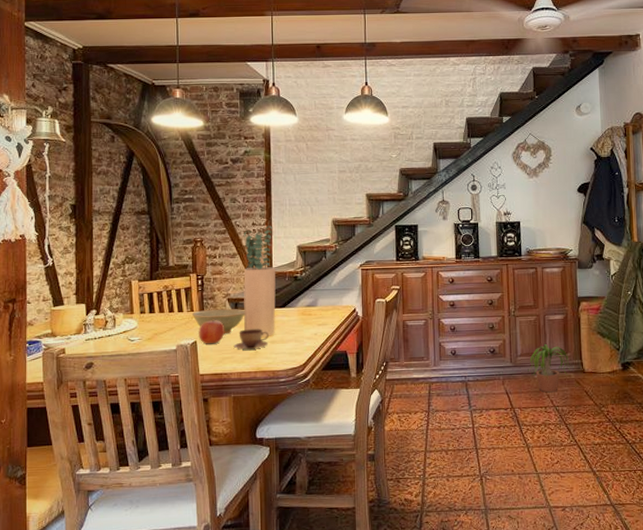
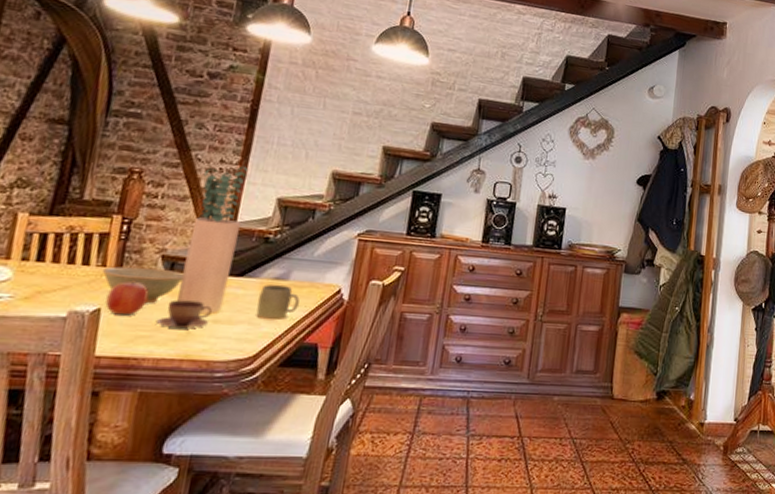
mug: none [299,310,327,337] -> present [256,284,300,321]
potted plant: present [528,344,571,393] -> none [547,360,598,421]

